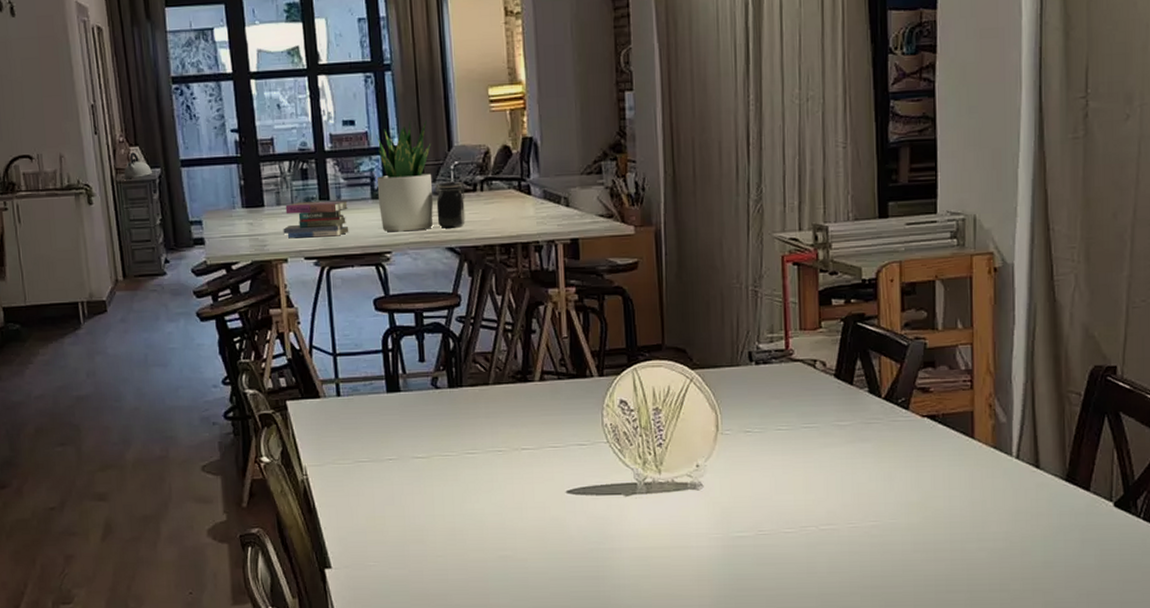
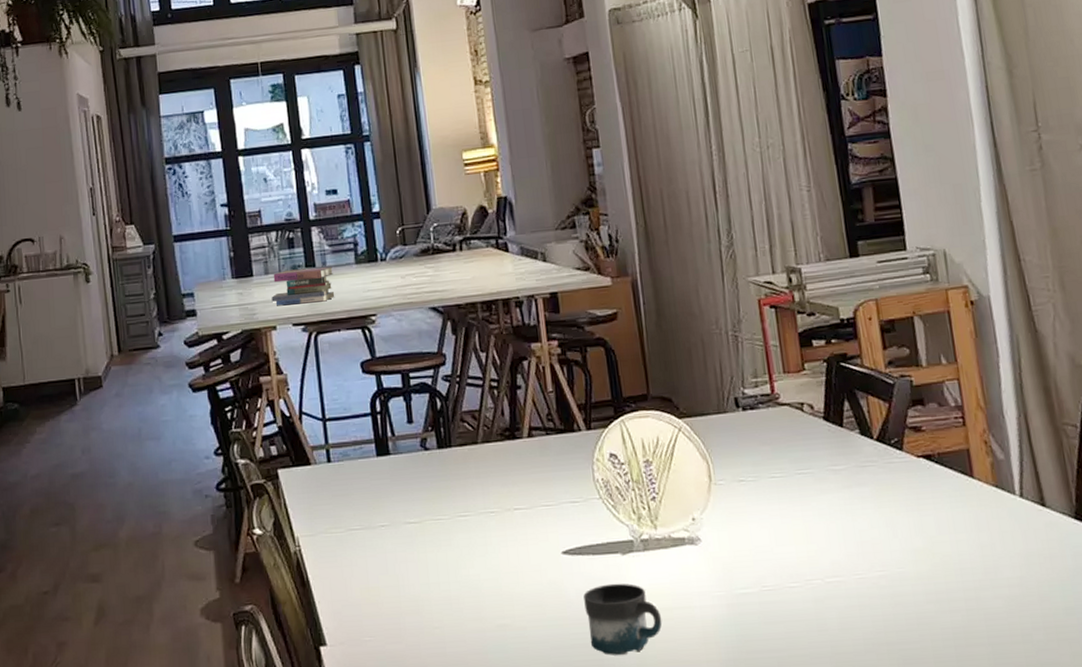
kettle: present [124,152,153,180] -> none [120,230,147,257]
planter: present [376,120,434,232] -> none [358,185,416,295]
jar: present [435,182,466,229] -> none [416,243,447,289]
mug: none [585,522,659,588] -> present [583,583,663,655]

